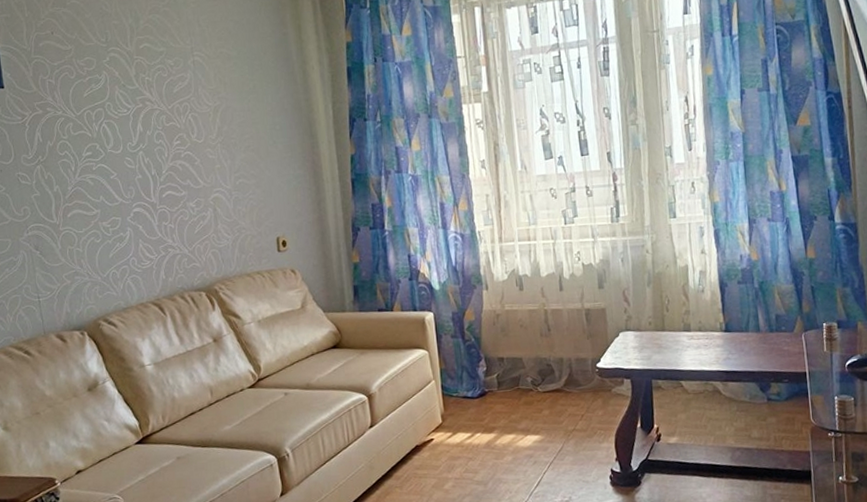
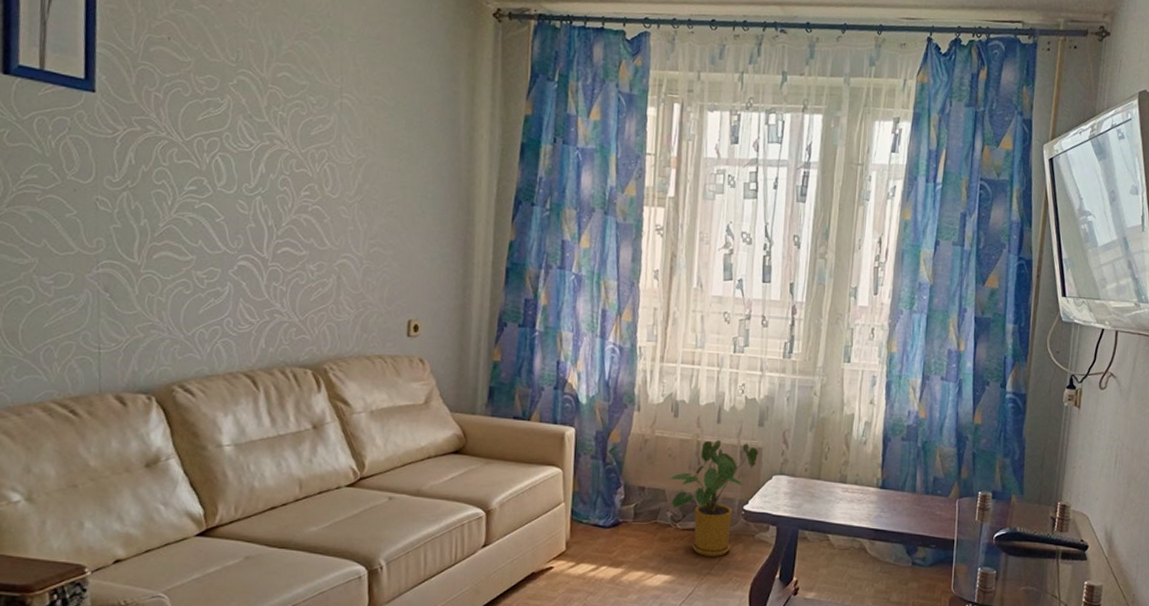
house plant: none [524,306,603,414] -> present [669,439,759,557]

